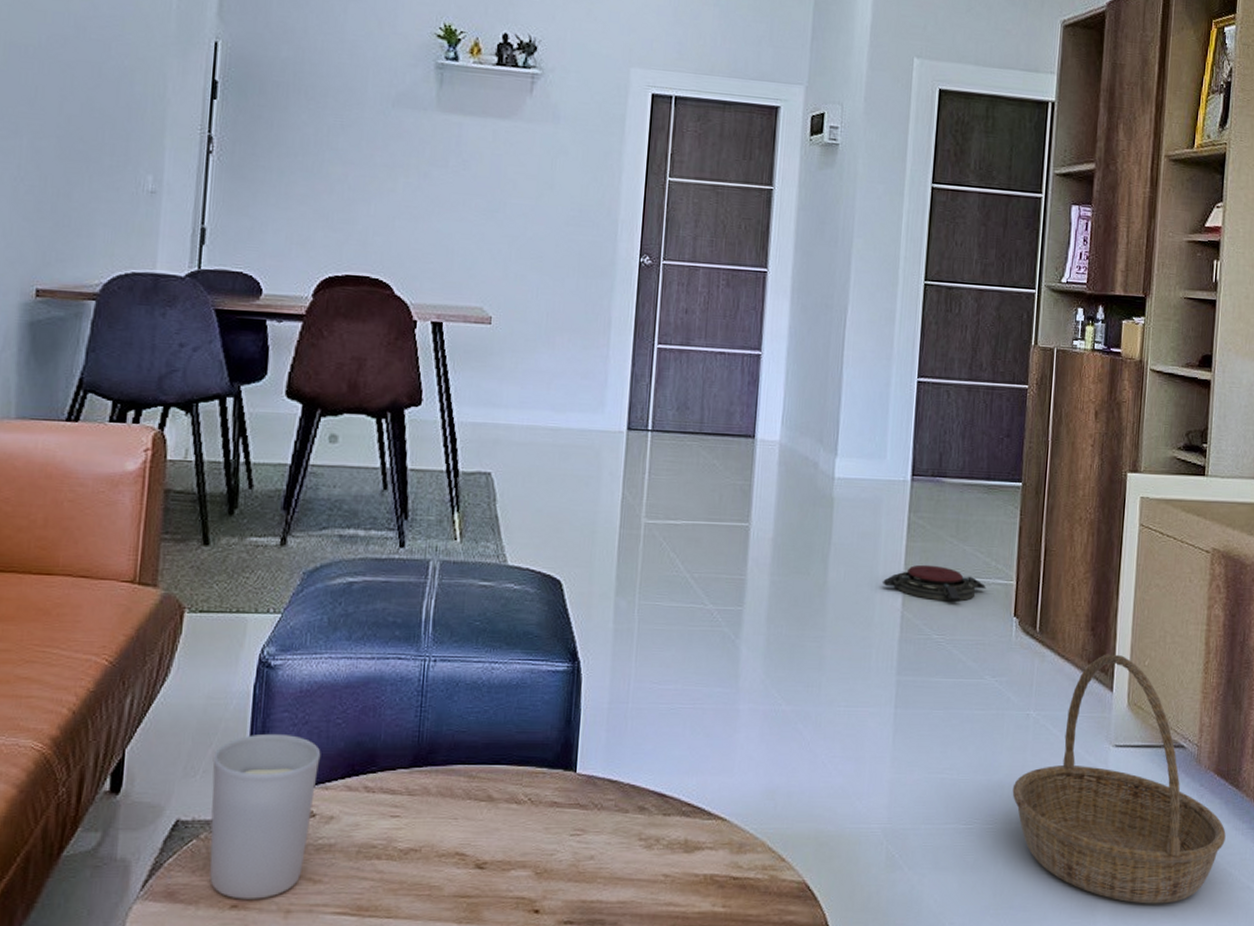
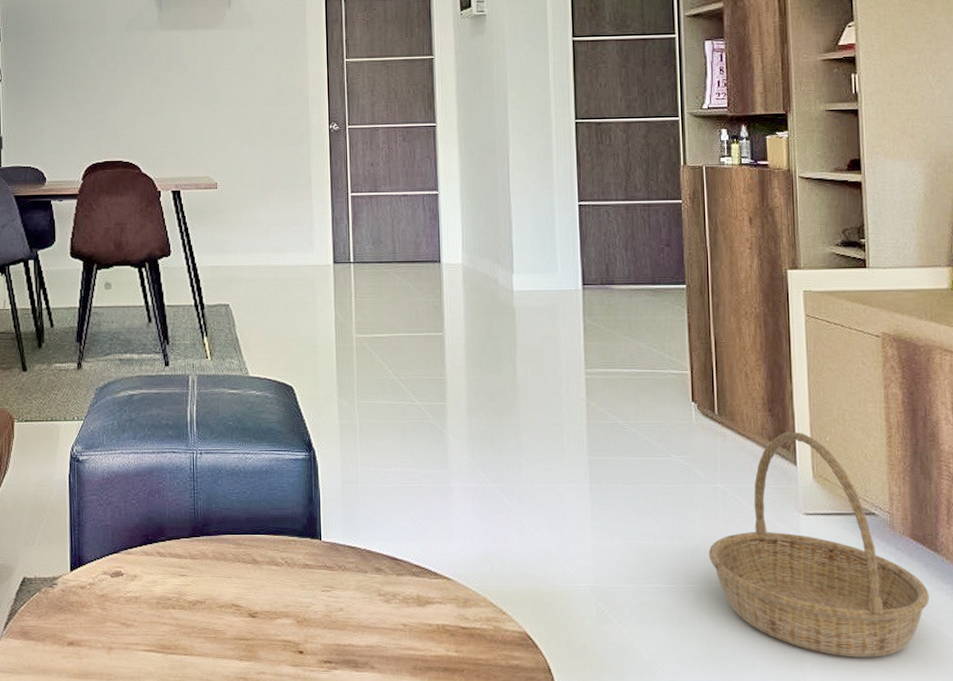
candle holder: present [209,733,321,900] -> none [45,512,123,638]
robot vacuum: present [882,564,987,602] -> none [565,360,663,391]

